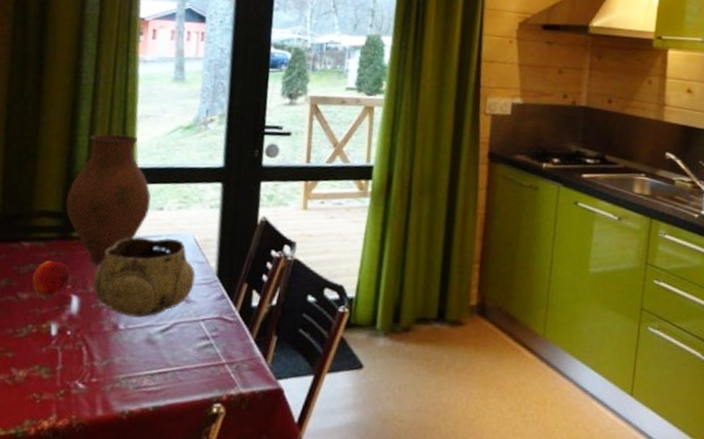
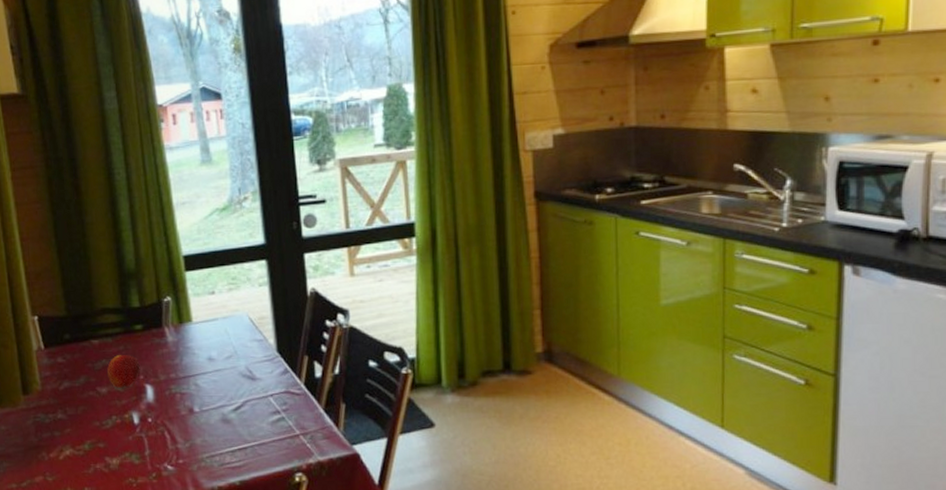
vase: present [65,133,151,266] -> none [123,225,202,354]
decorative bowl: present [93,237,196,318] -> none [162,320,257,399]

